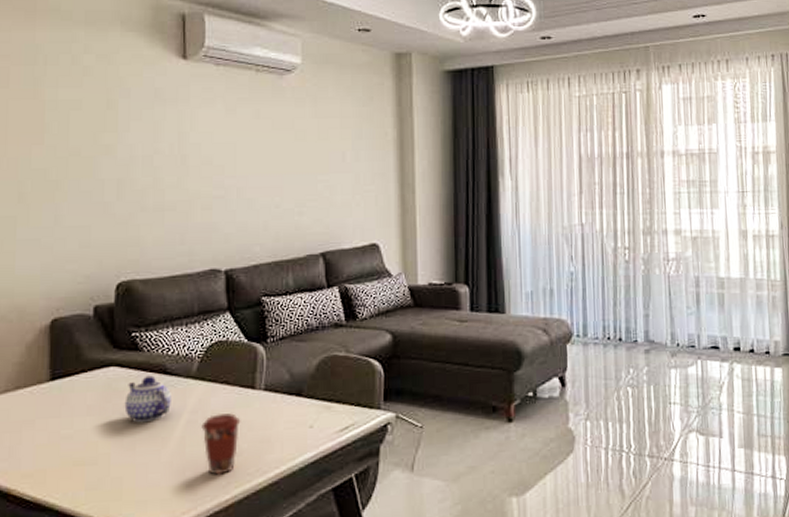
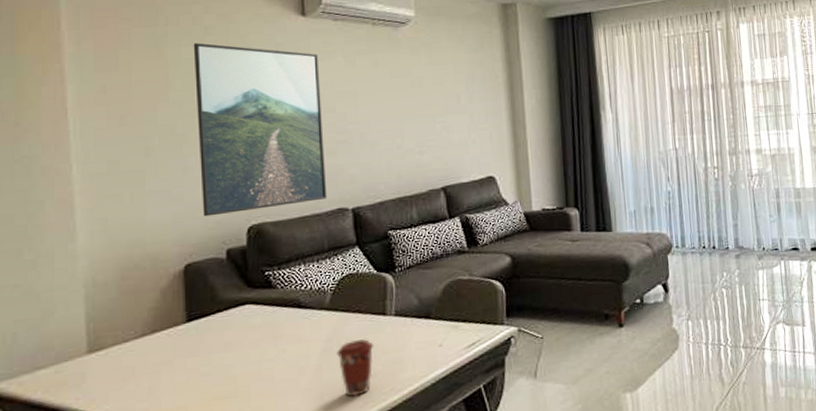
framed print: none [70,84,200,270] -> present [193,42,328,217]
teapot: present [124,375,171,423] -> none [261,310,307,355]

